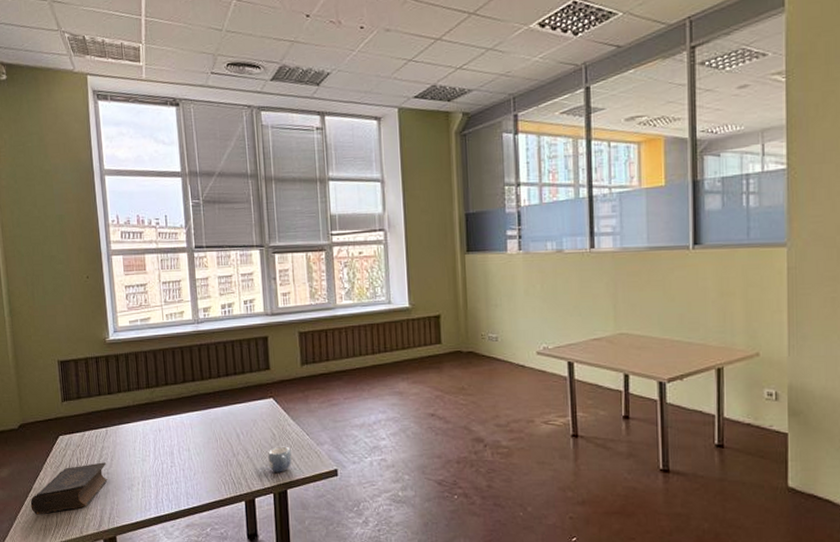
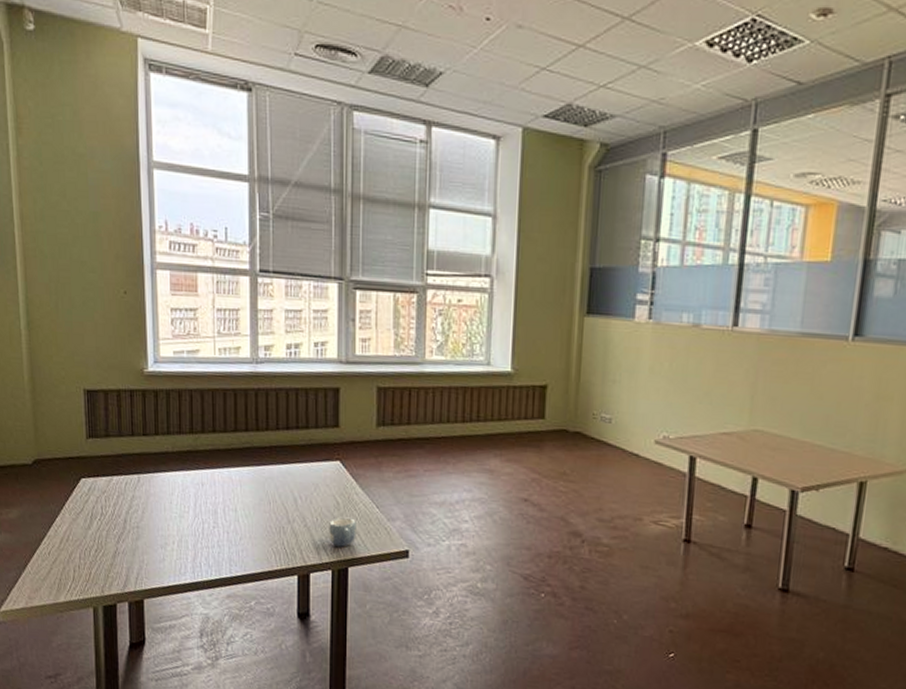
book: present [30,462,108,515] -> none [43,513,137,567]

